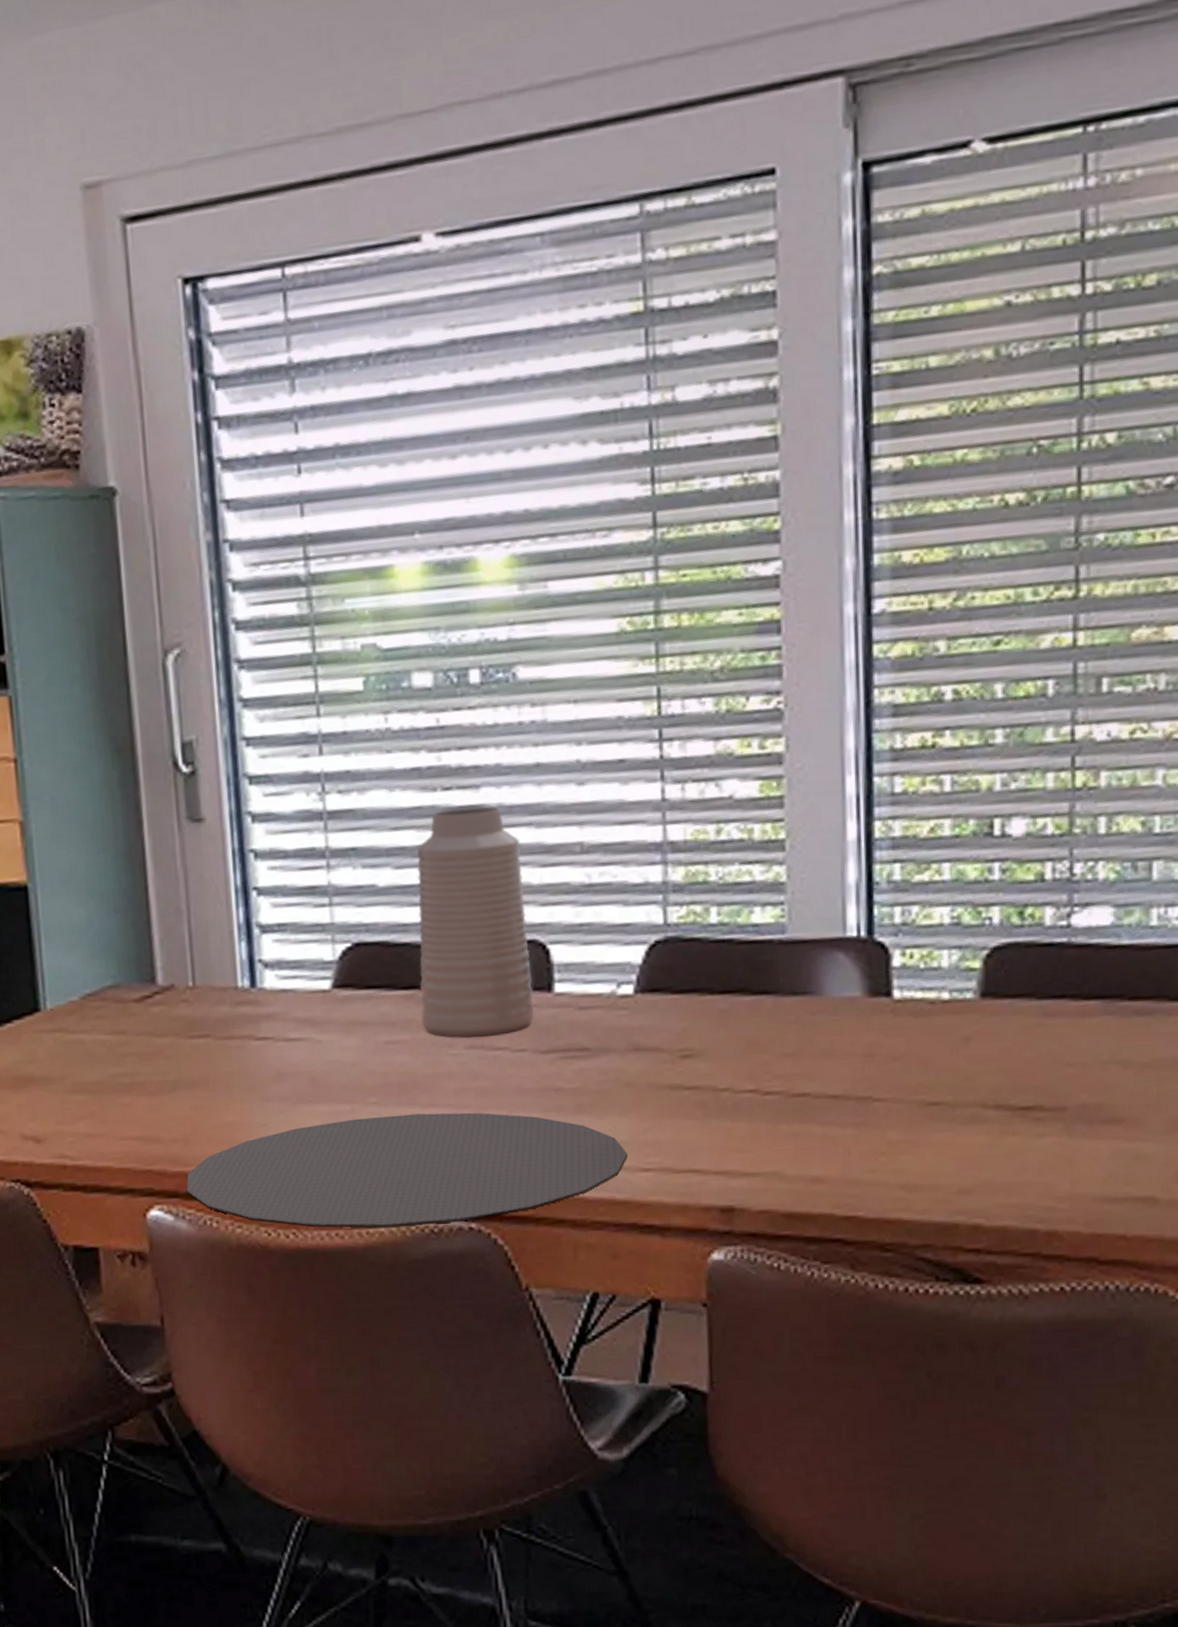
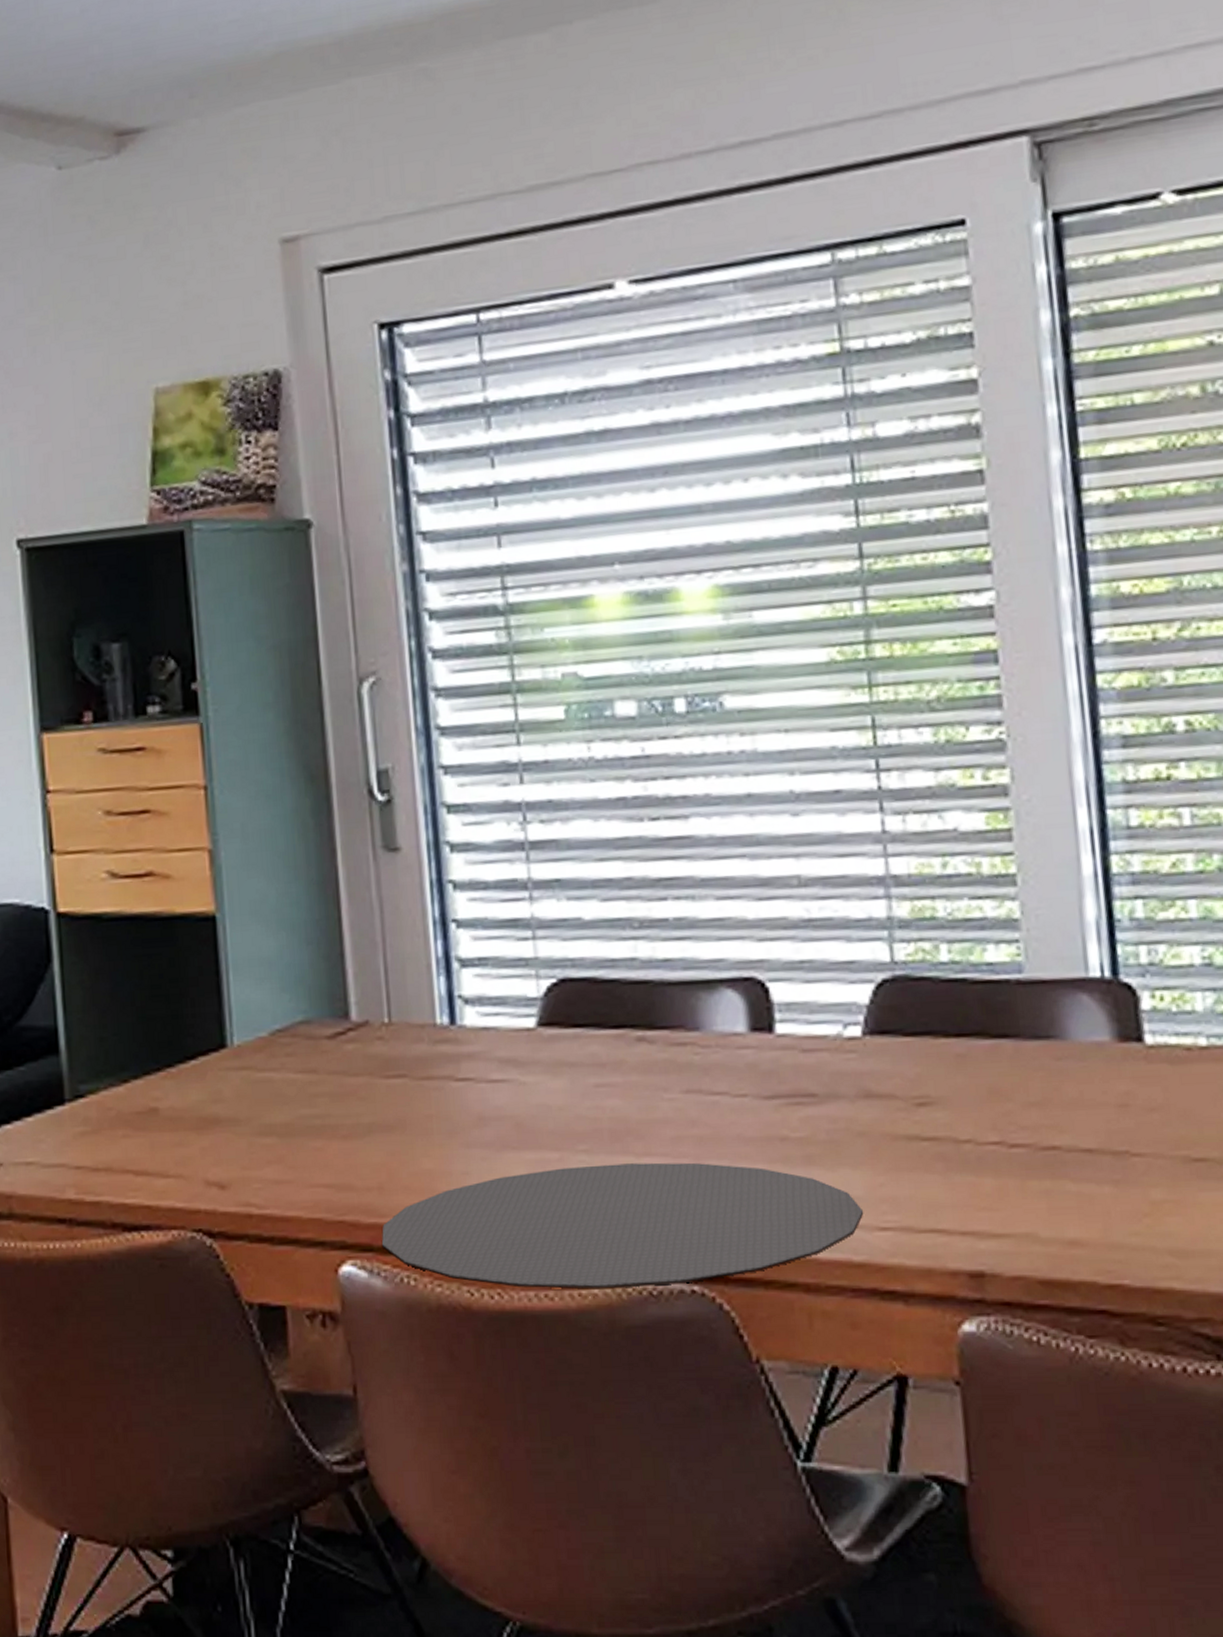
vase: present [417,806,535,1038] -> none [625,837,756,1081]

